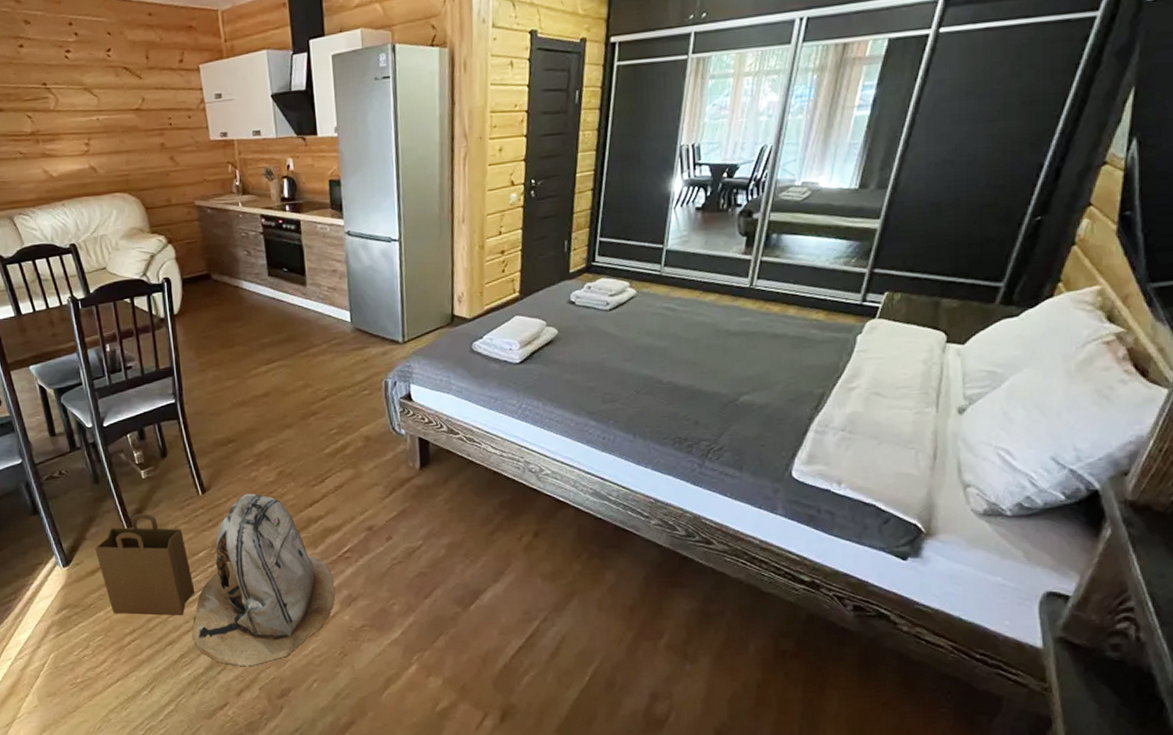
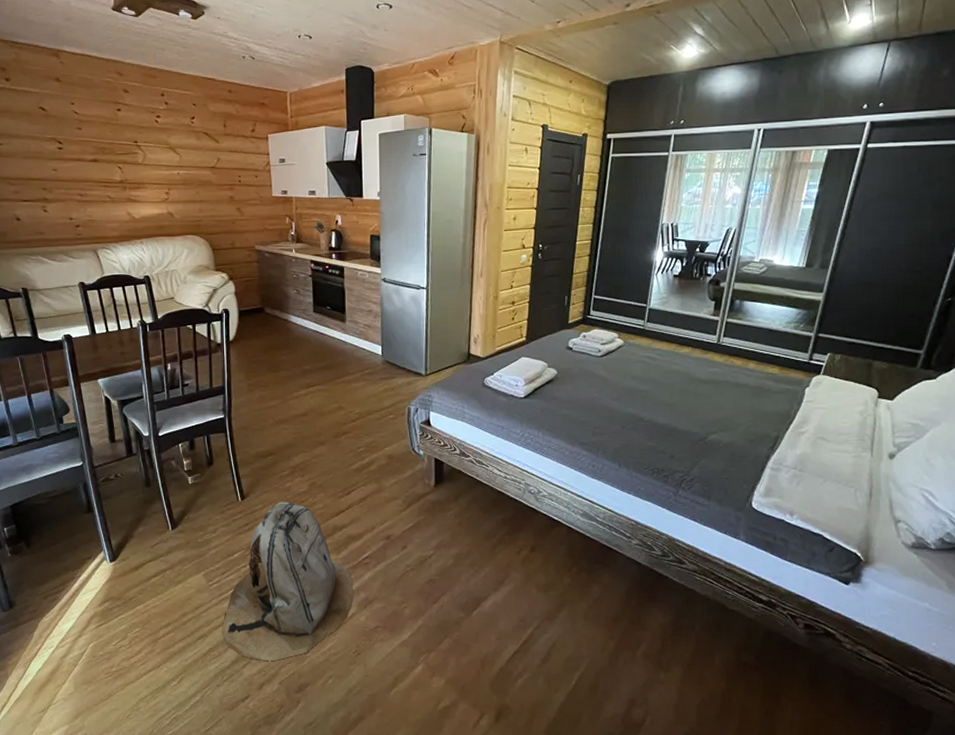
shopping bag: present [95,513,195,615] -> none [141,515,228,611]

